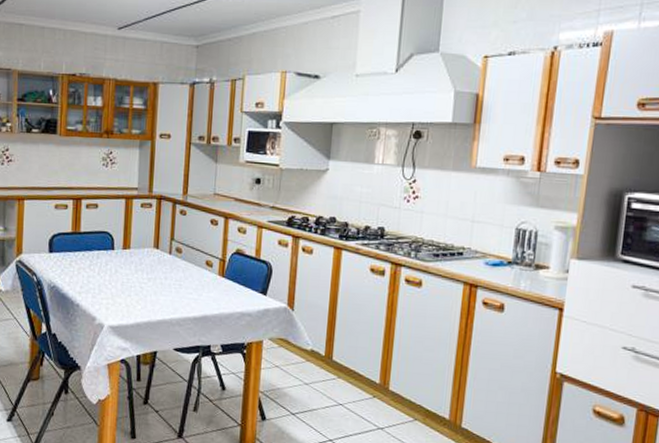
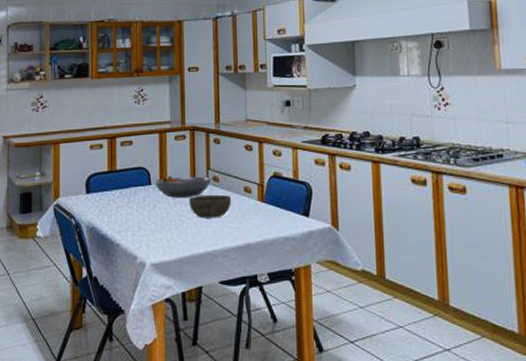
fruit bowl: none [116,242,175,266] -> present [153,175,212,198]
bowl: none [150,265,193,289] -> present [189,195,232,218]

